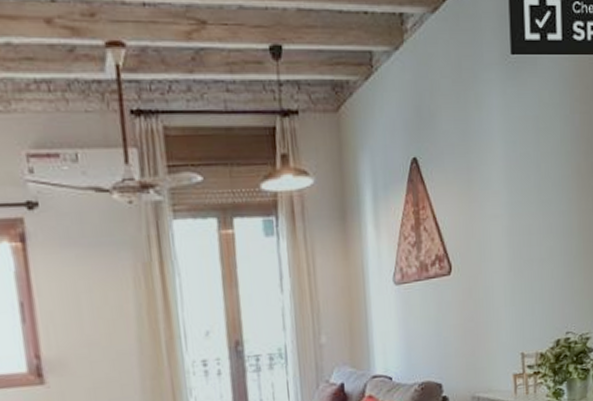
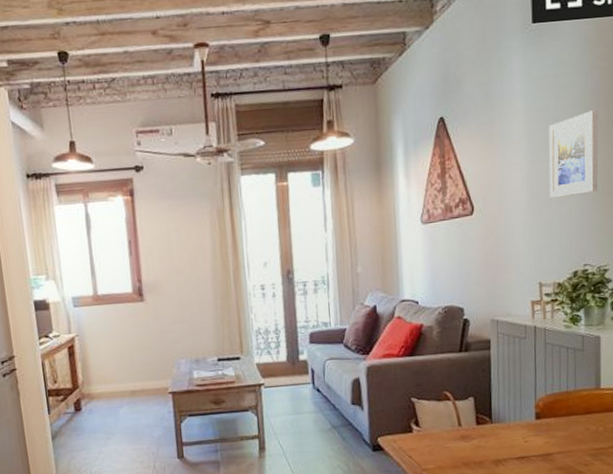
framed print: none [529,159,580,257] -> present [548,110,598,198]

